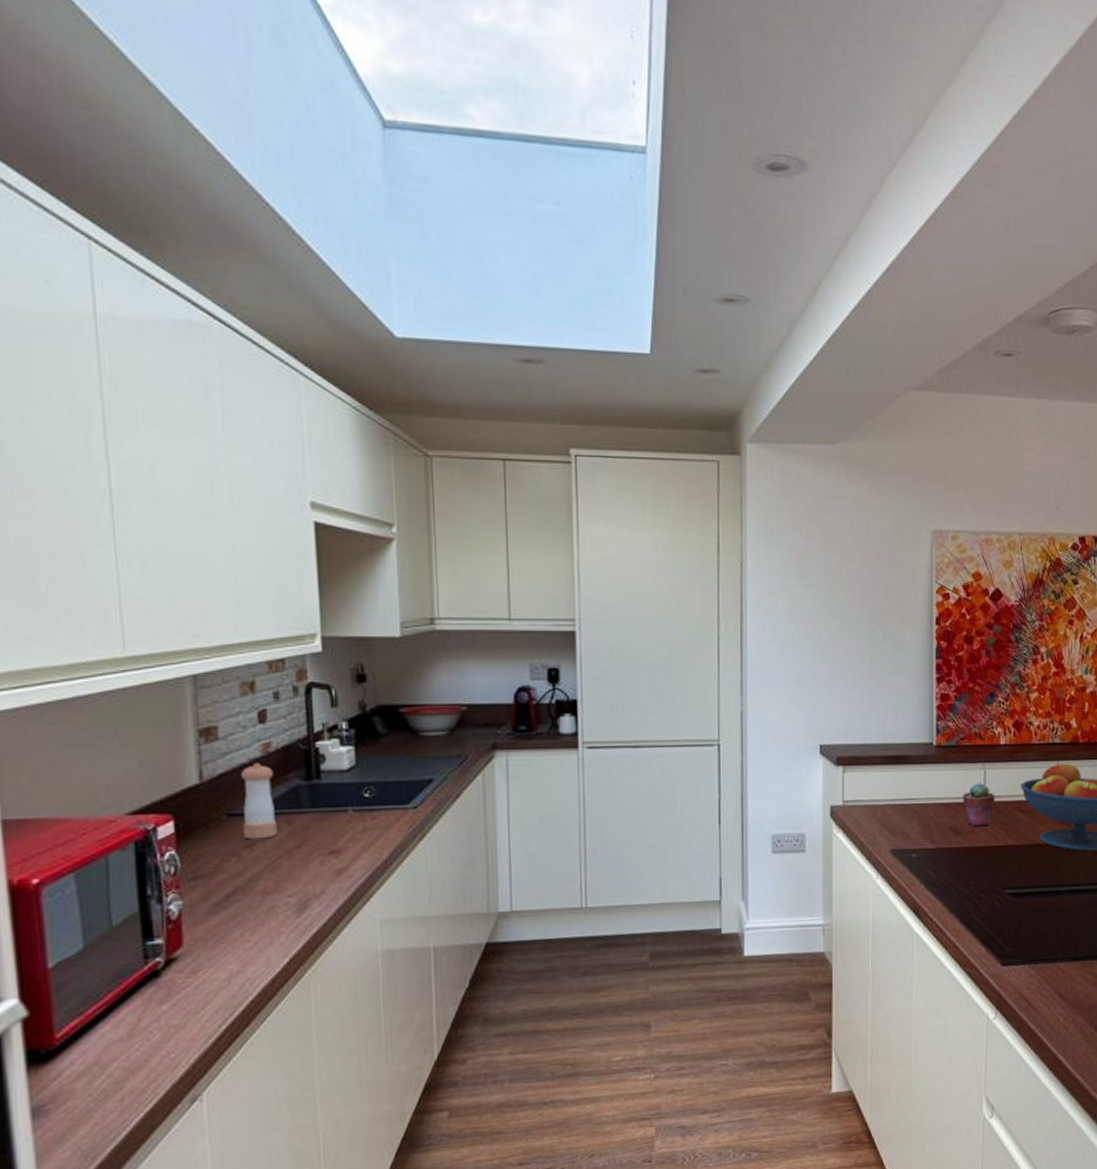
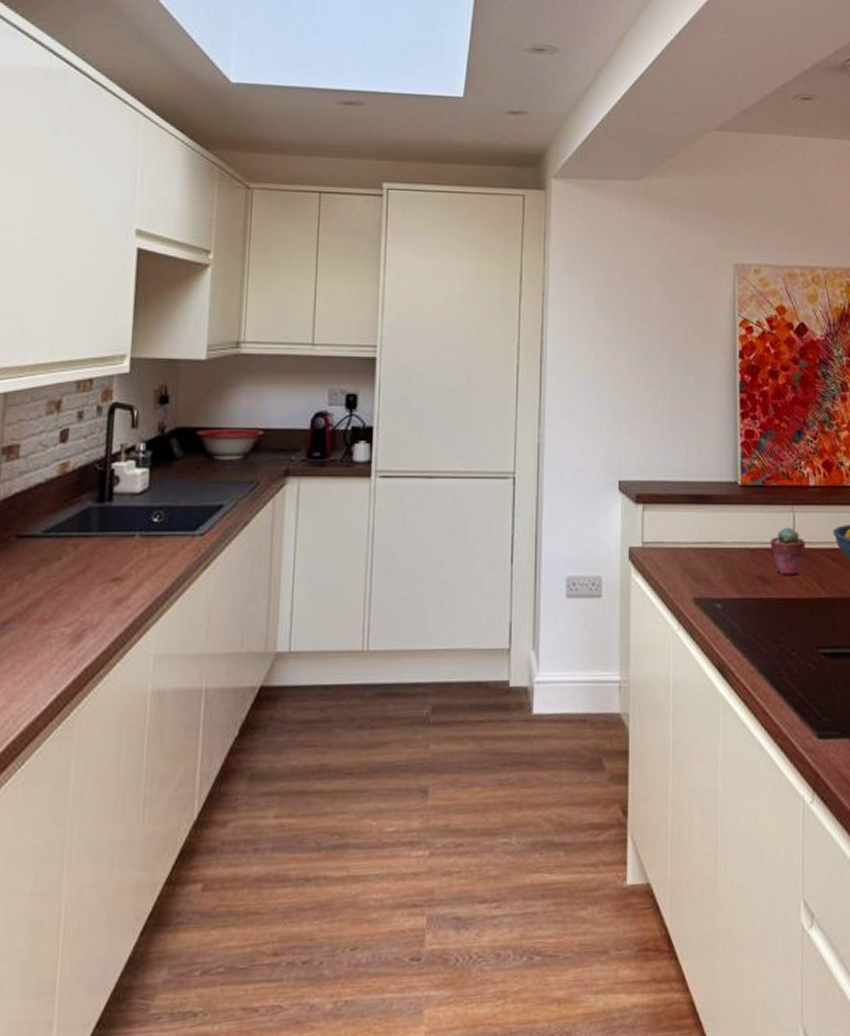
pepper shaker: present [240,763,277,840] -> none [29,483,68,563]

